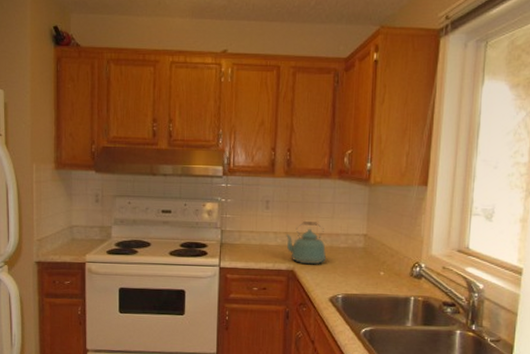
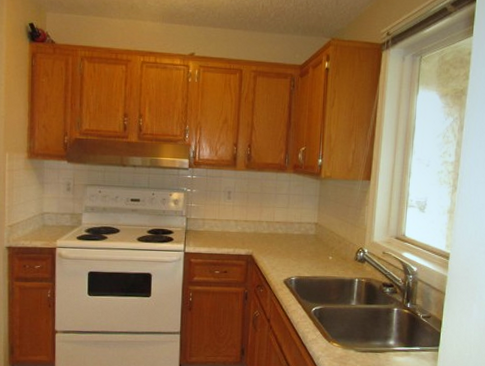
kettle: present [285,221,327,265] -> none [245,211,282,250]

